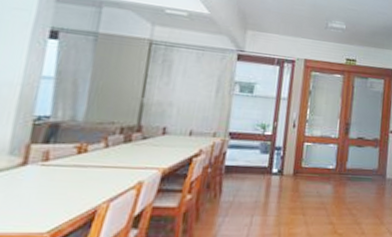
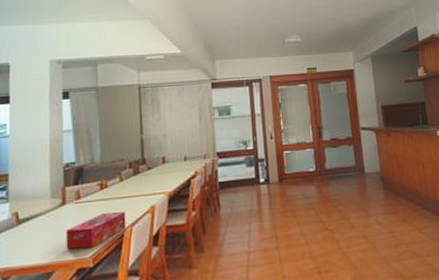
tissue box: none [17,181,105,221] -> present [66,212,126,250]

